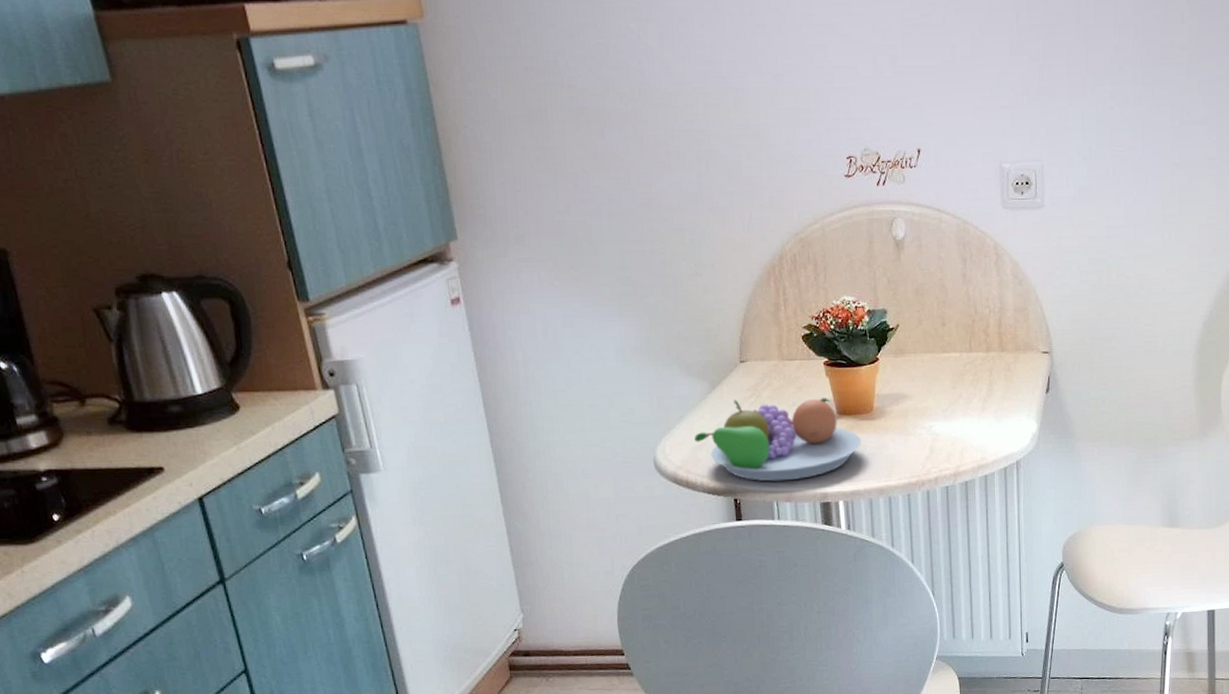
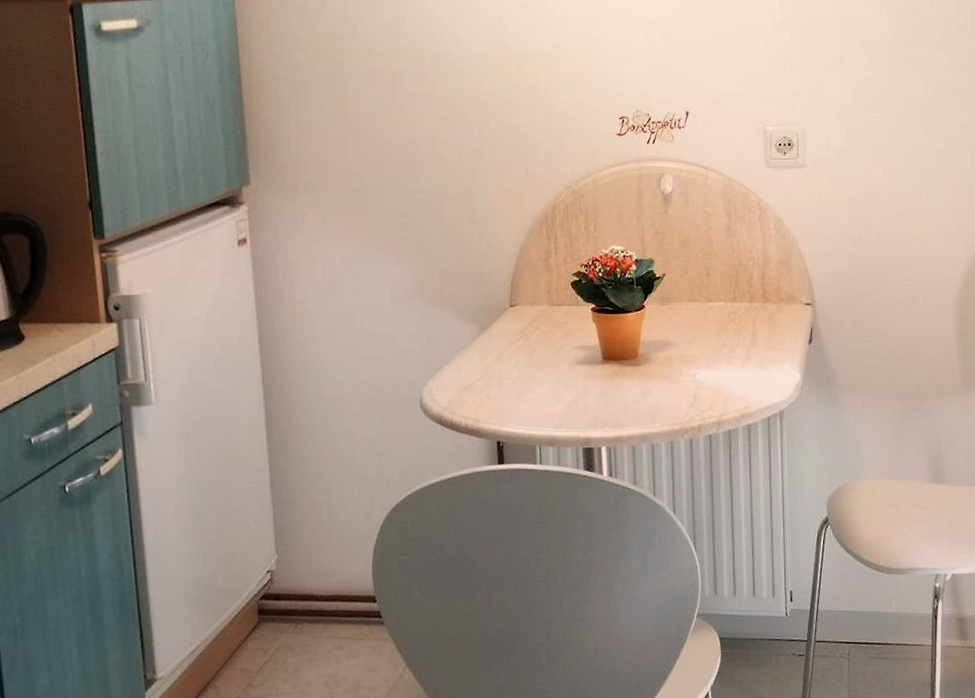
fruit bowl: present [695,398,862,482] -> none [462,343,626,425]

